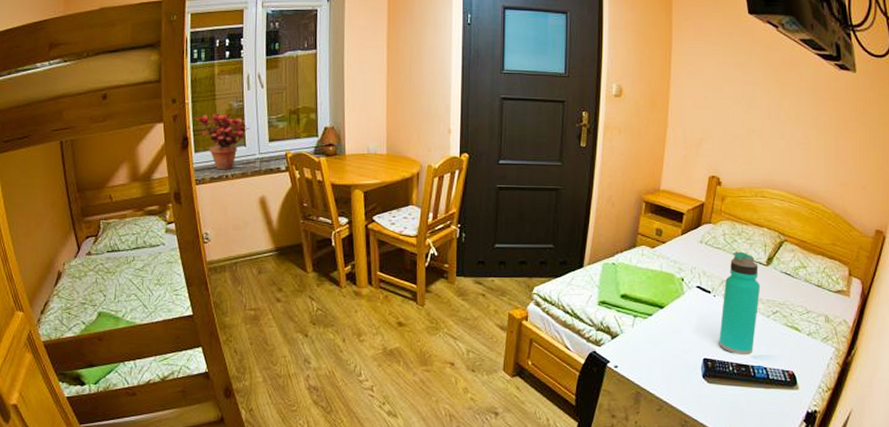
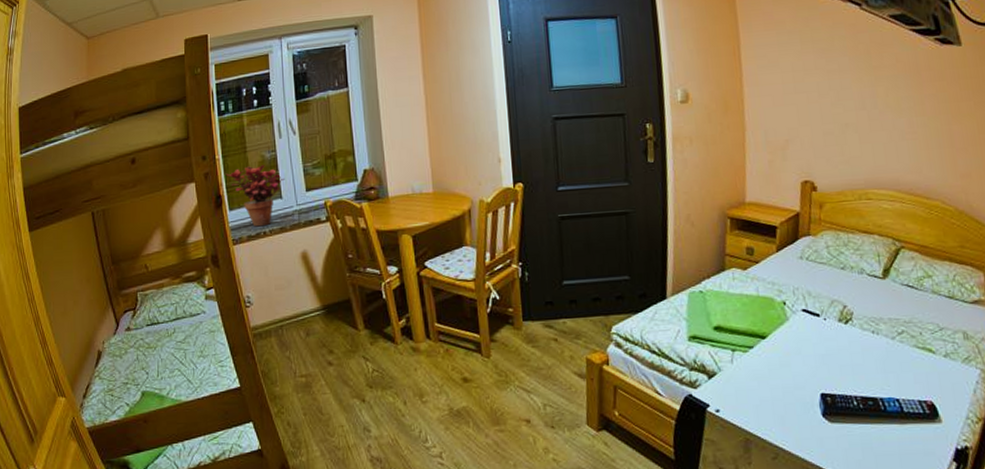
water bottle: present [719,251,761,356] -> none [835,265,880,387]

